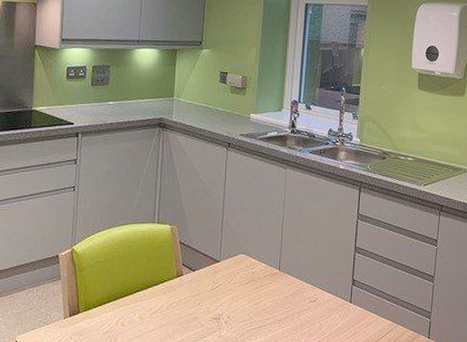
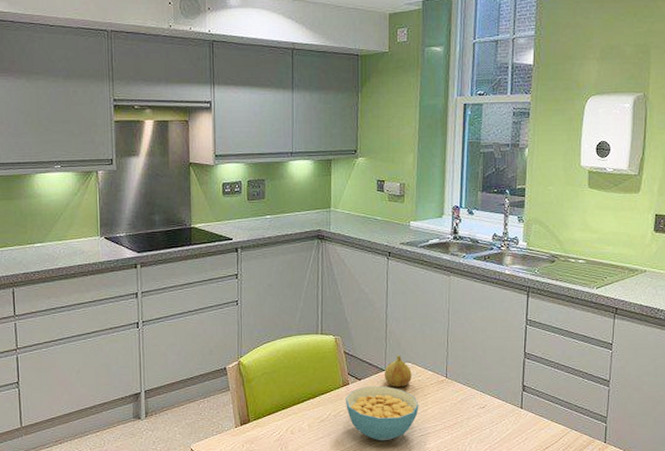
cereal bowl: none [178,278,252,335] -> present [345,386,419,441]
fruit: none [219,246,246,279] -> present [385,355,412,388]

